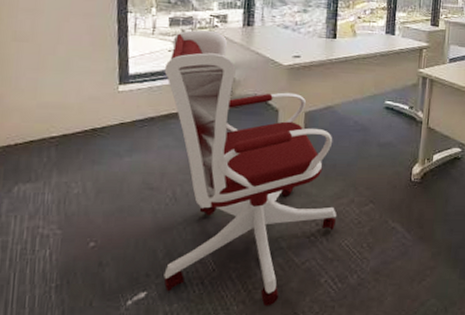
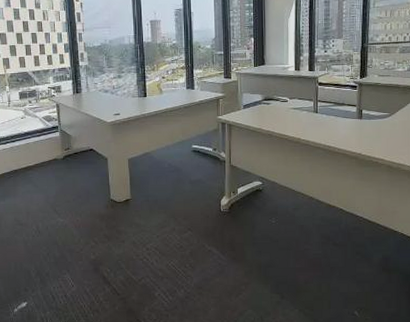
office chair: present [163,29,336,306] -> none [20,99,162,314]

